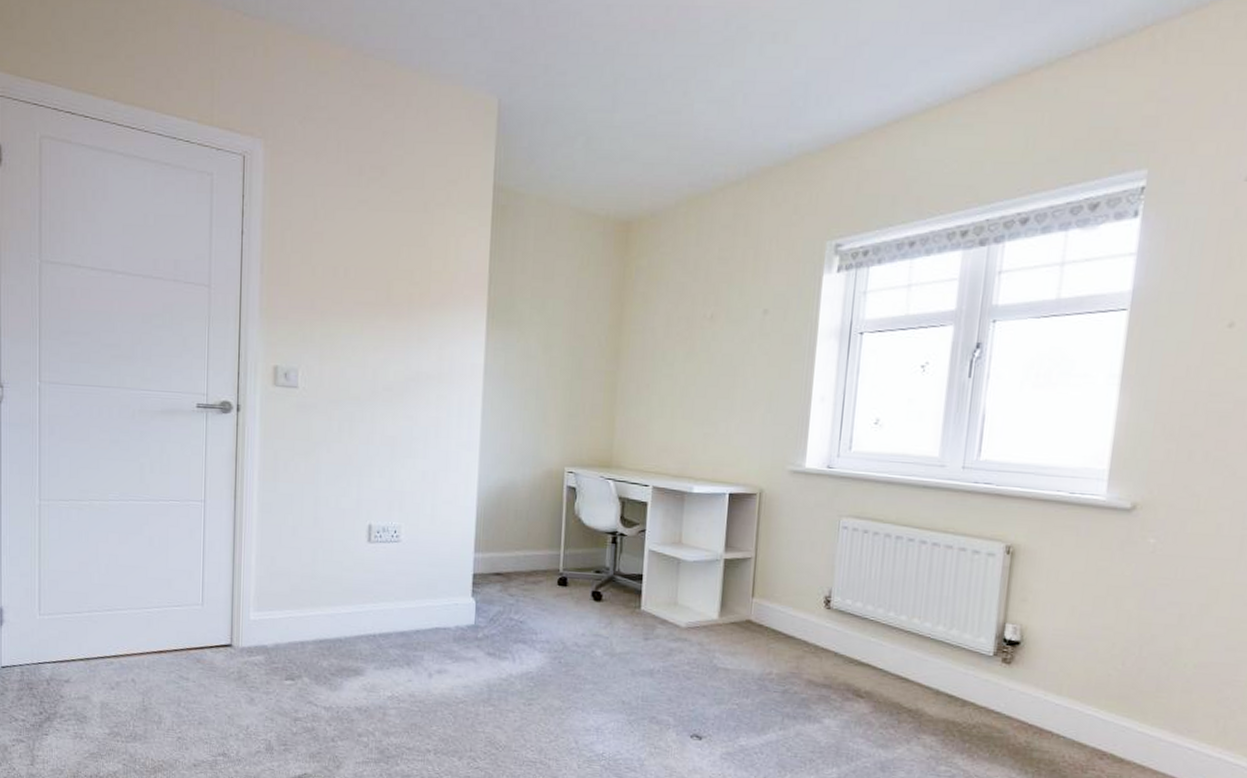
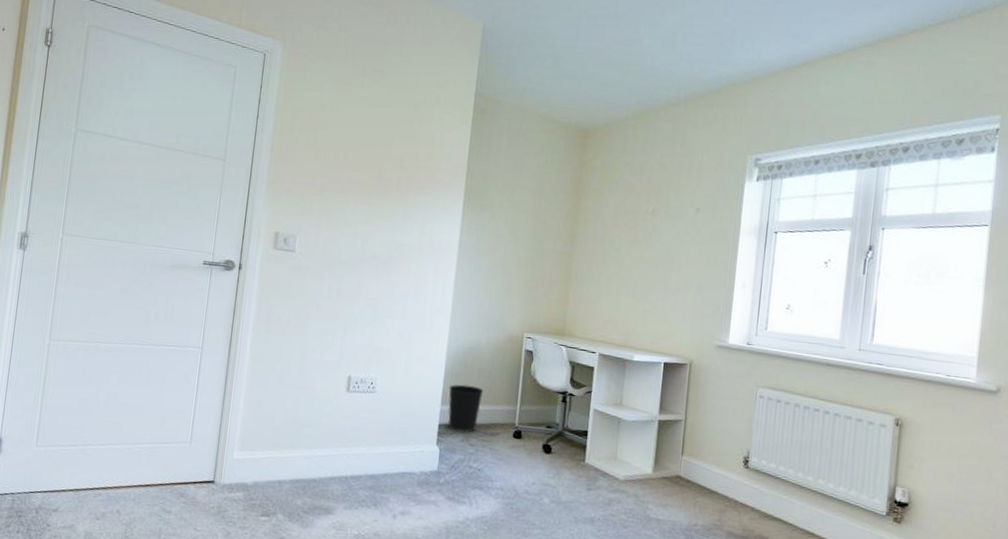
wastebasket: none [482,528,522,582] -> present [448,384,484,433]

